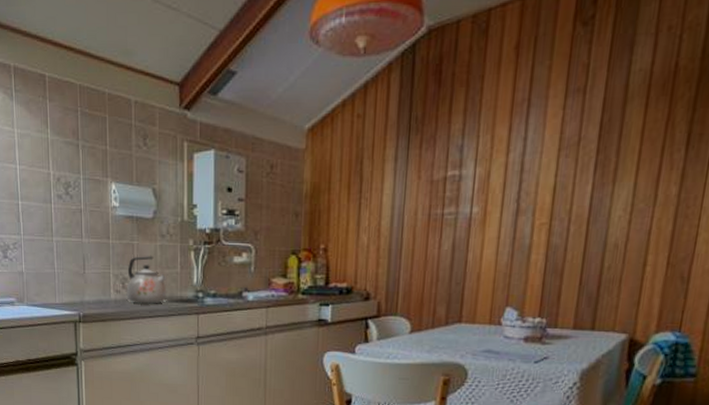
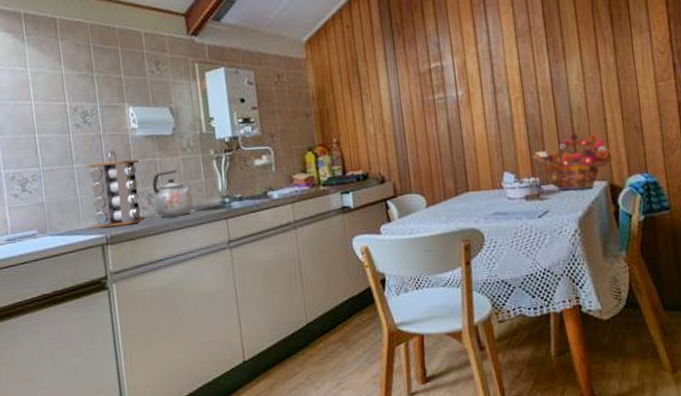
spice rack: none [65,227,118,307] -> present [86,150,146,229]
flower arrangement: none [544,275,642,341] -> present [532,133,613,191]

